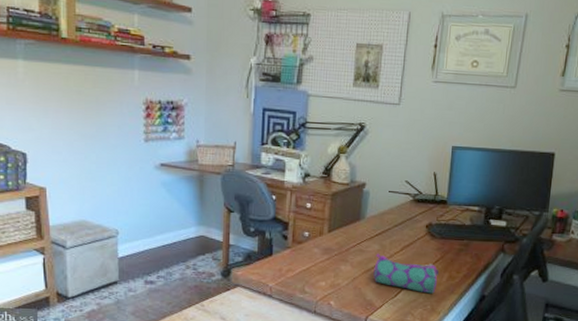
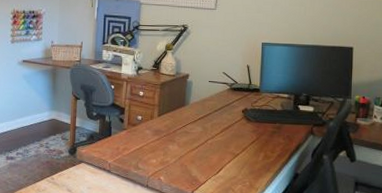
pencil case: present [373,253,440,294] -> none [197,134,256,171]

